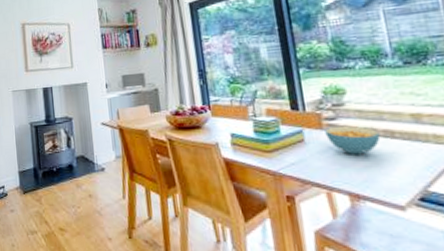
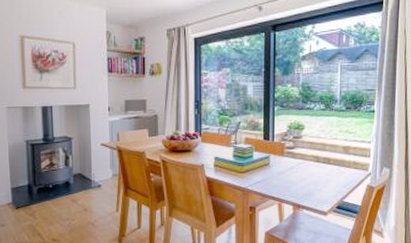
cereal bowl: present [325,126,381,155] -> none [285,154,321,176]

